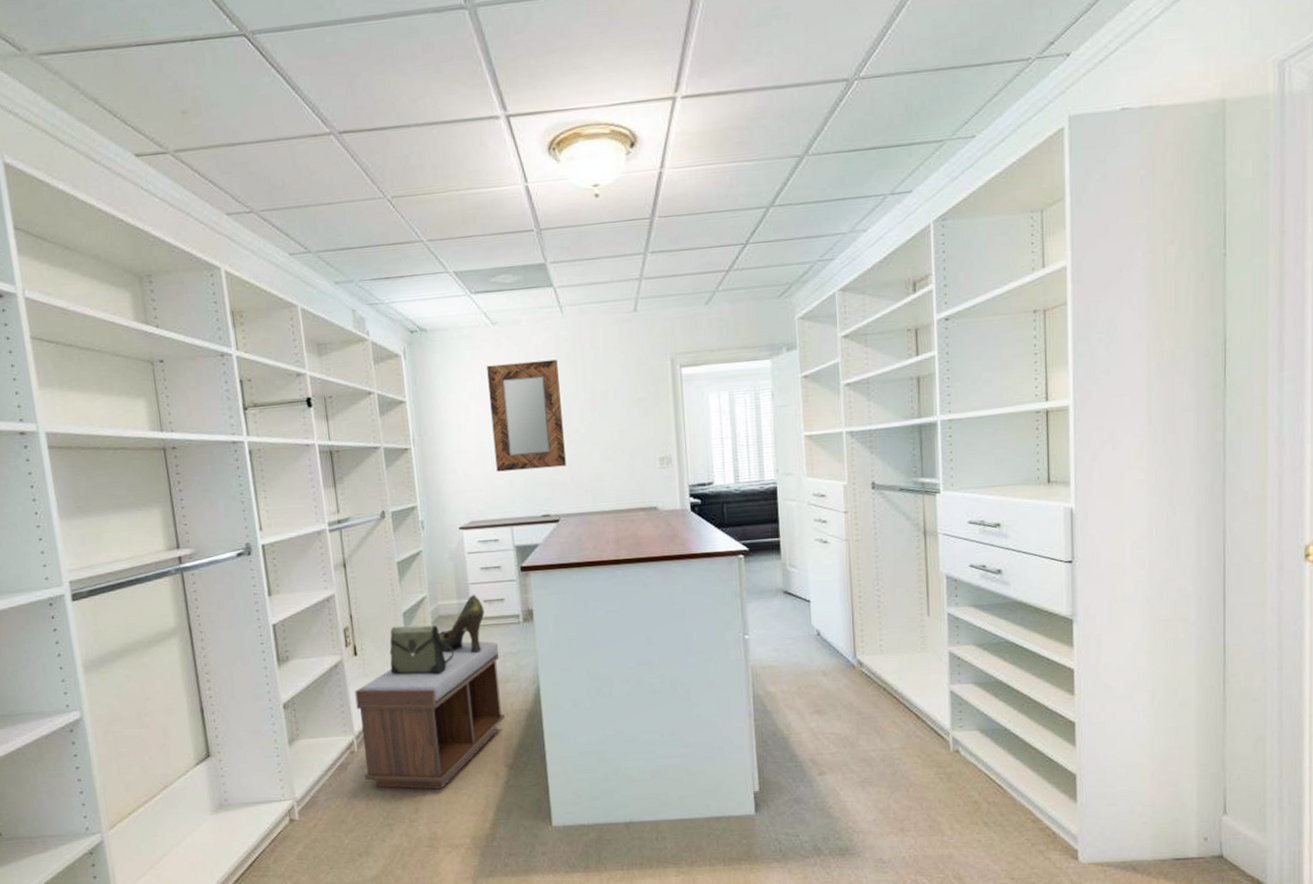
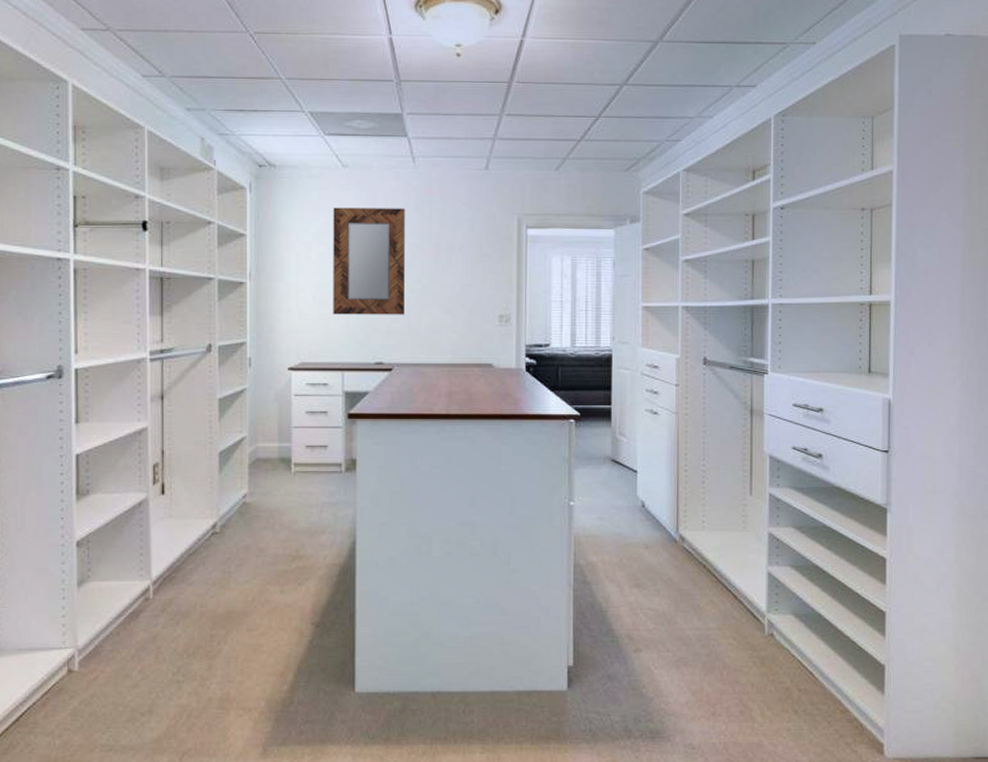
bench: present [355,641,505,789] -> none [157,487,316,645]
shoulder bag: present [389,625,455,675] -> none [199,466,270,519]
high heel shoe: present [438,594,485,653] -> none [254,438,306,499]

